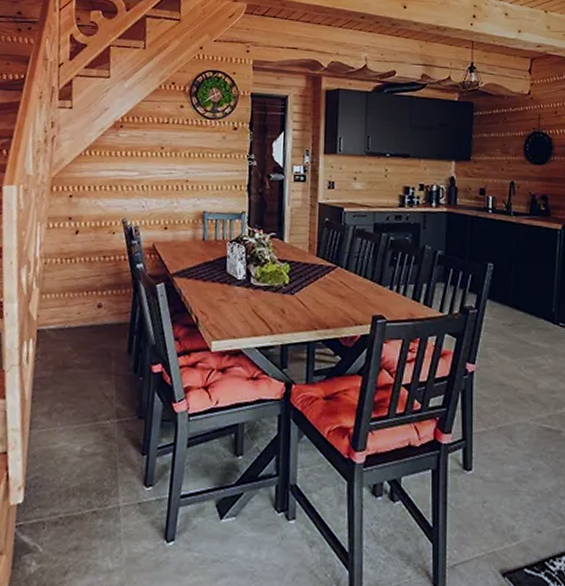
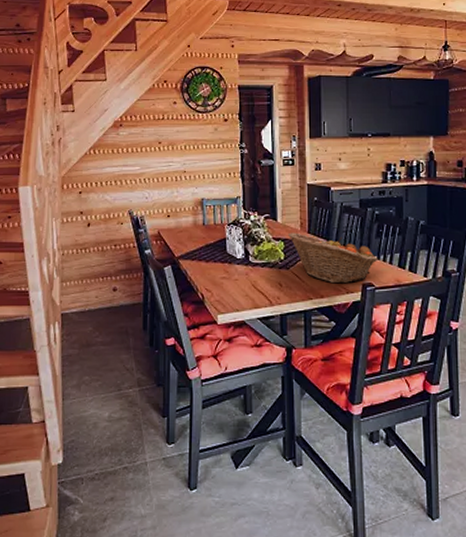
fruit basket: none [295,254,391,315] -> present [288,232,378,284]

